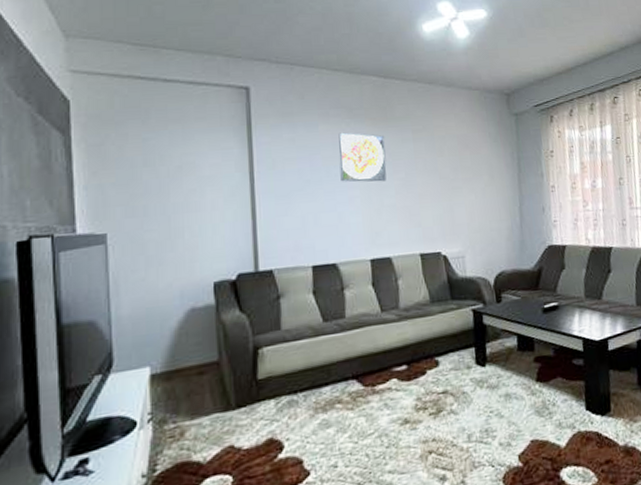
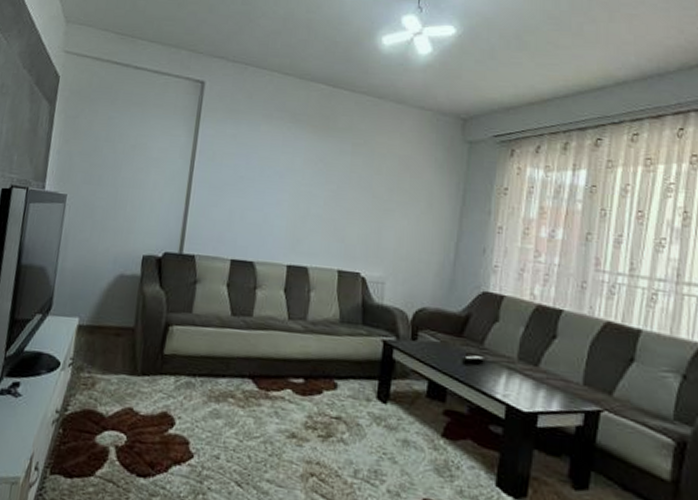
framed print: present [338,132,387,182] -> none [272,135,322,191]

